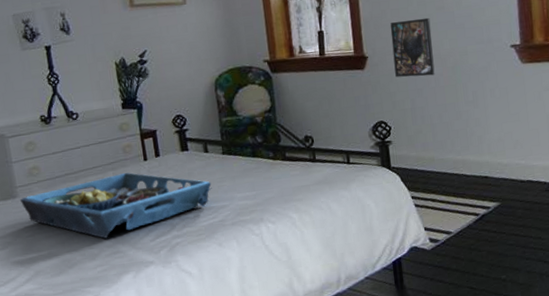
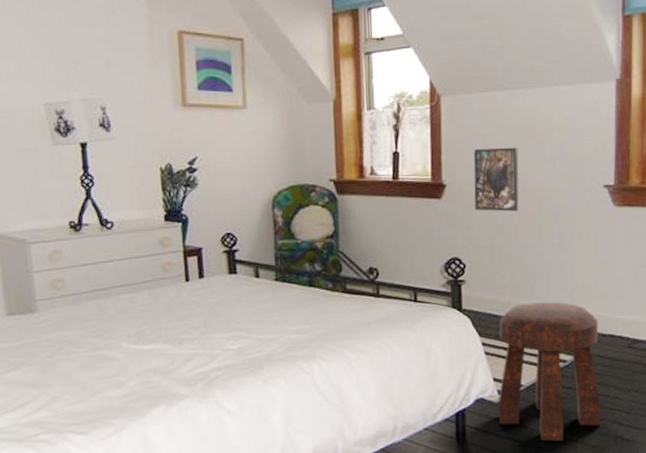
serving tray: present [20,173,212,239] -> none [40,294,261,366]
stool: none [425,154,527,282] -> present [498,302,601,442]

